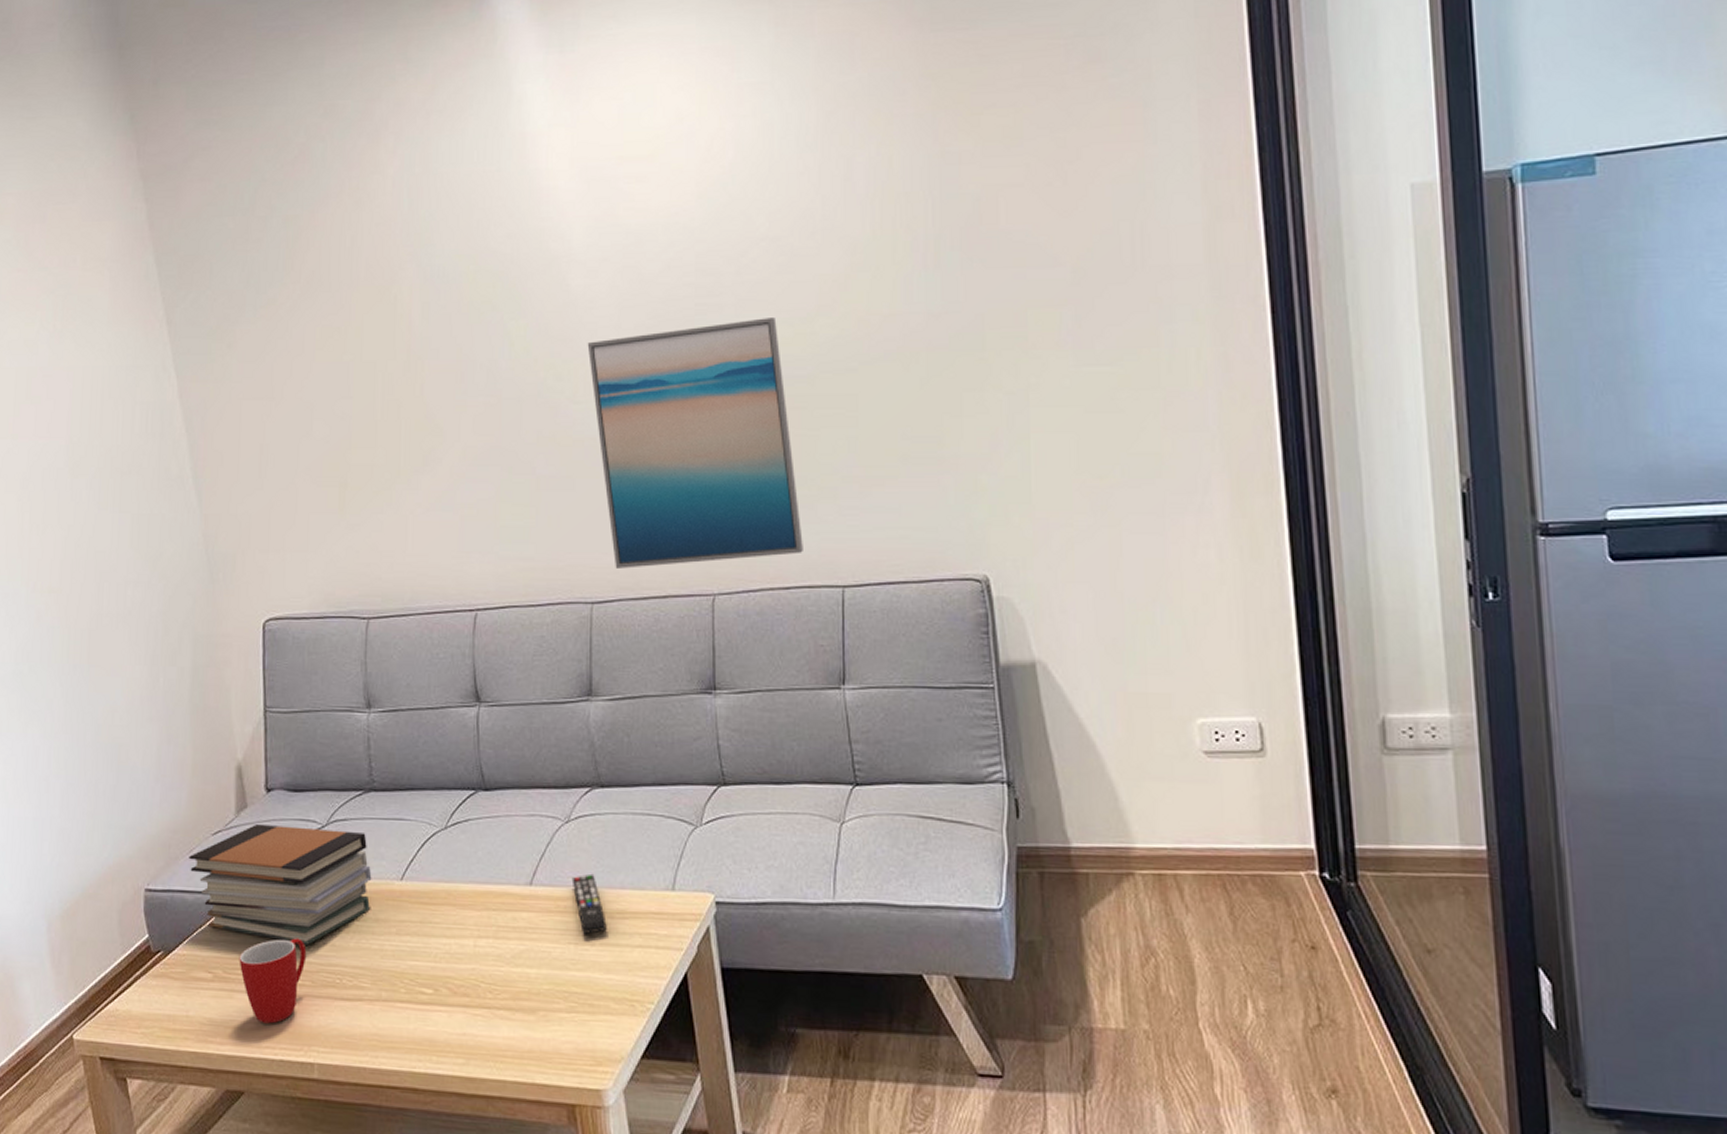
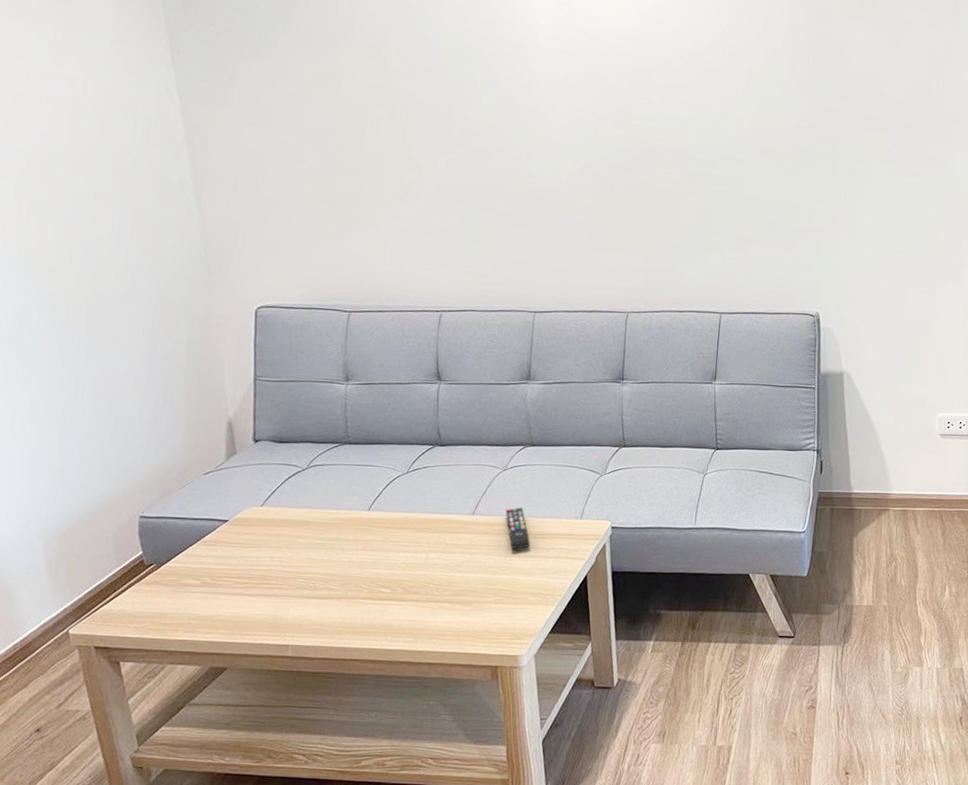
book stack: present [189,823,372,945] -> none [182,466,344,559]
mug: present [239,938,307,1024] -> none [225,553,286,617]
wall art: present [587,318,803,569] -> none [544,113,696,289]

